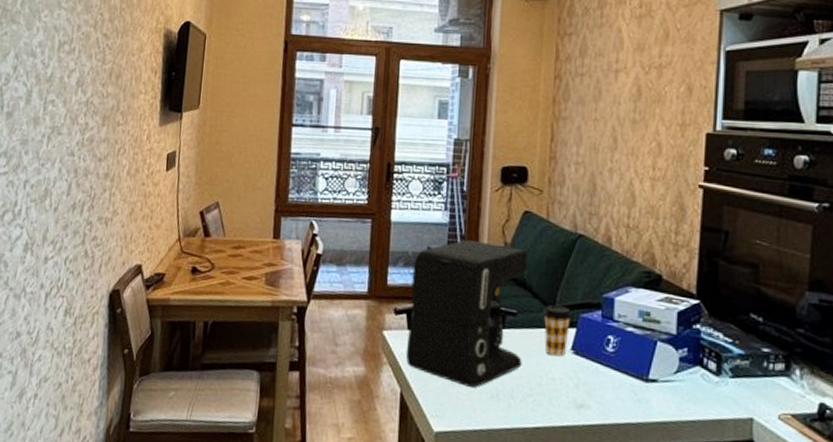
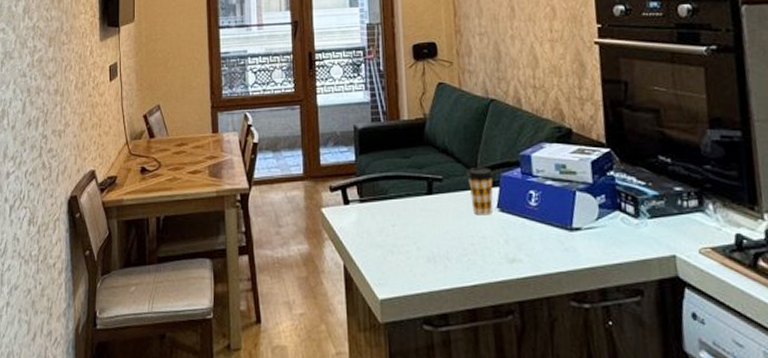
coffee maker: present [405,239,528,389] -> none [342,114,453,254]

